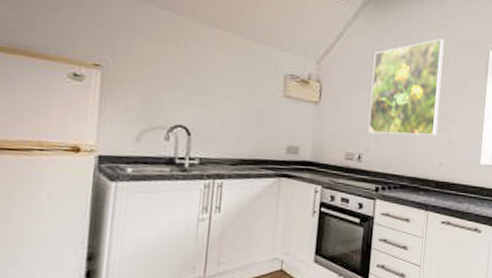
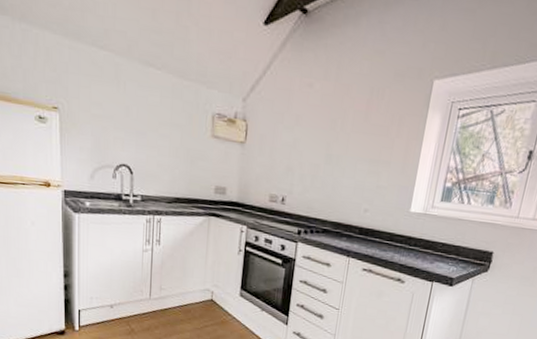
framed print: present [368,38,444,136] -> none [292,67,380,179]

